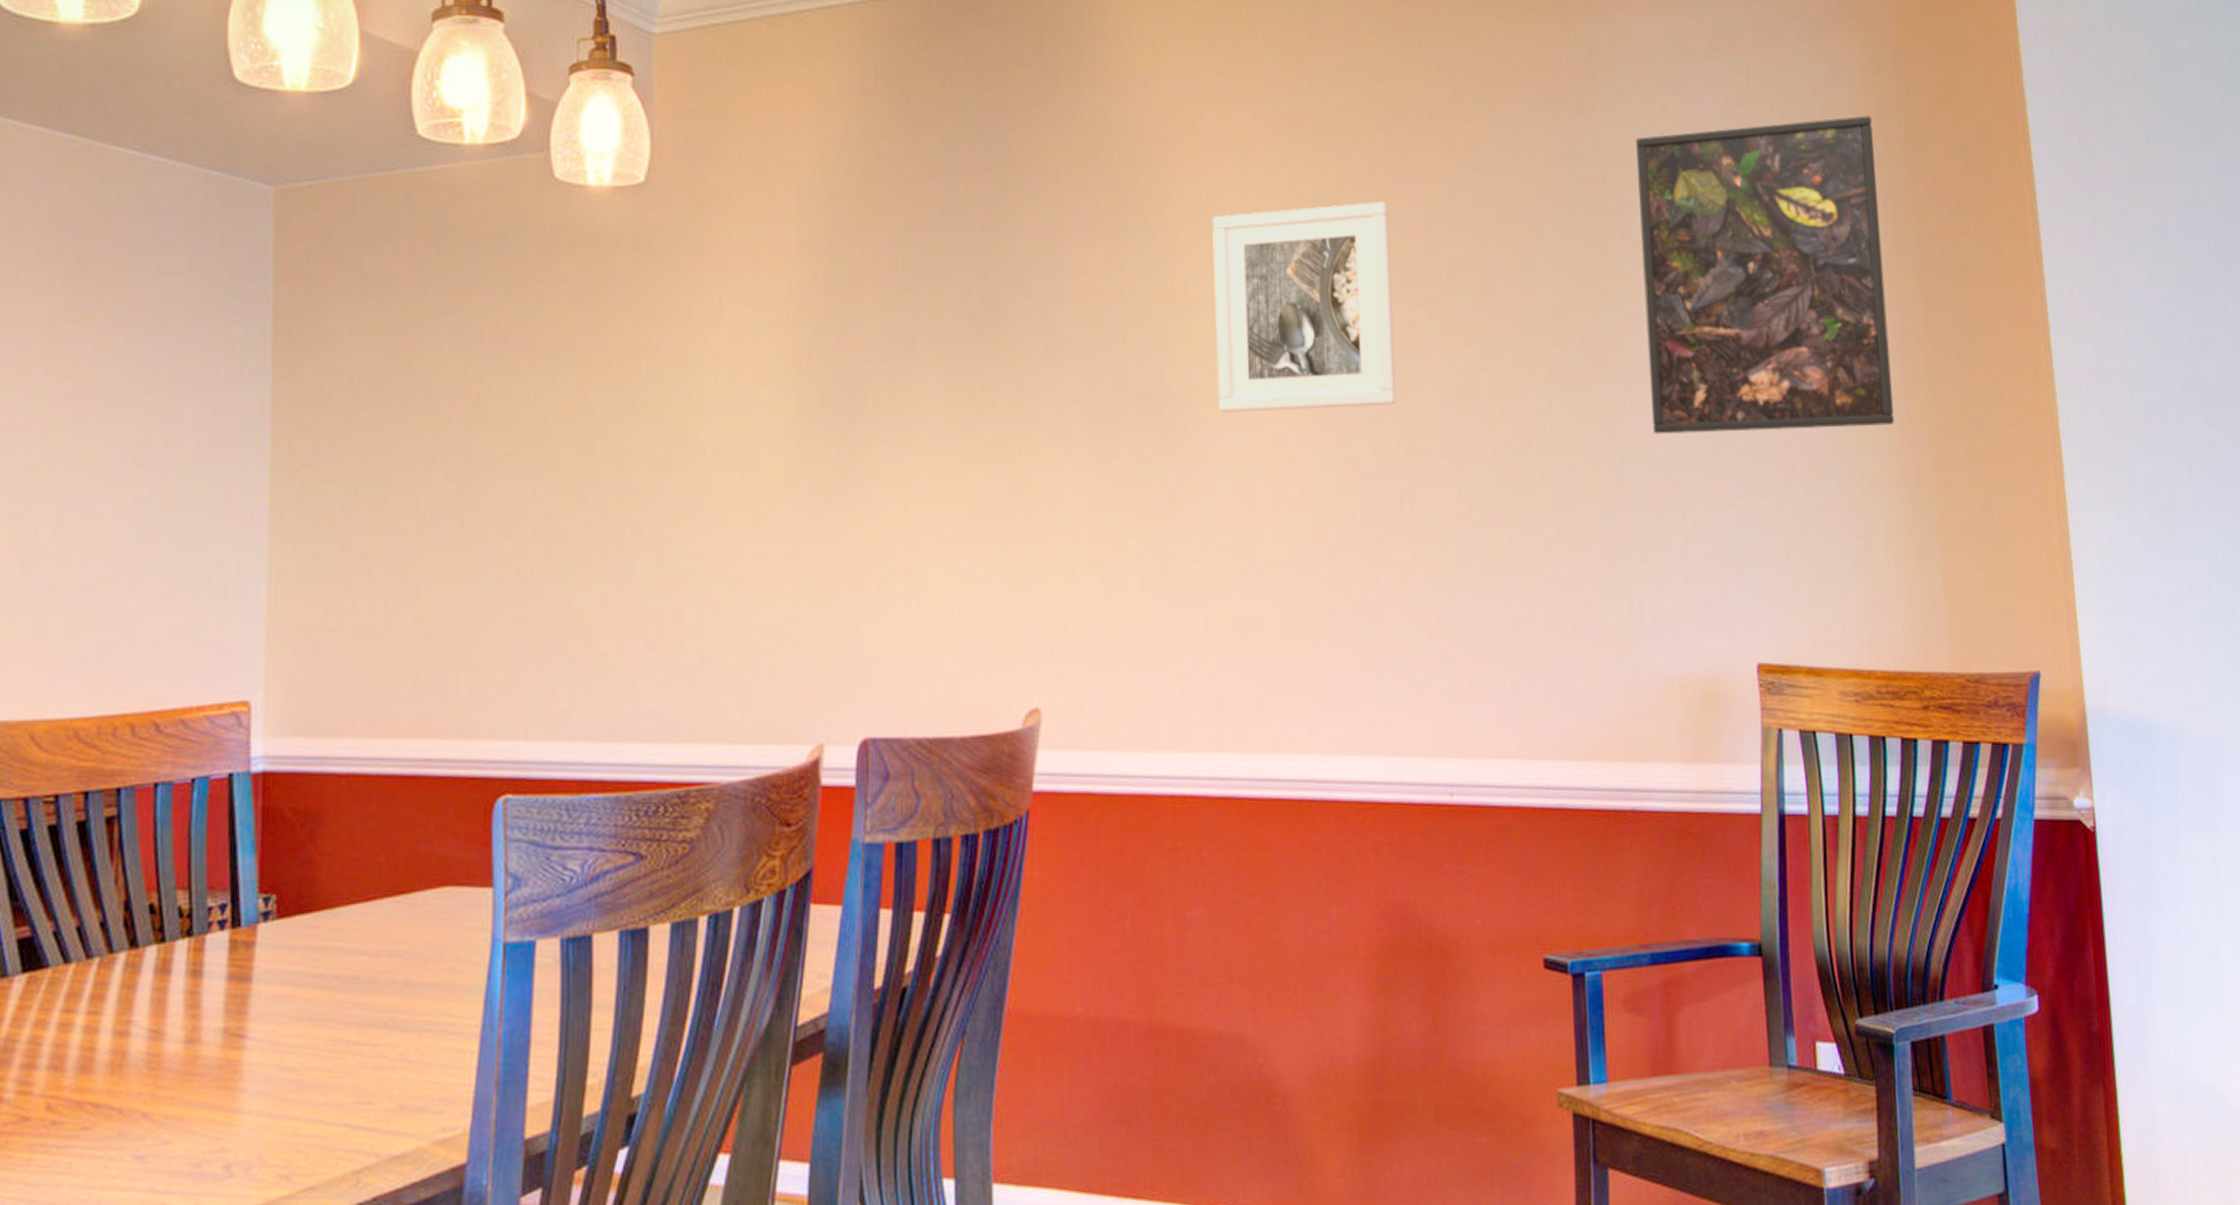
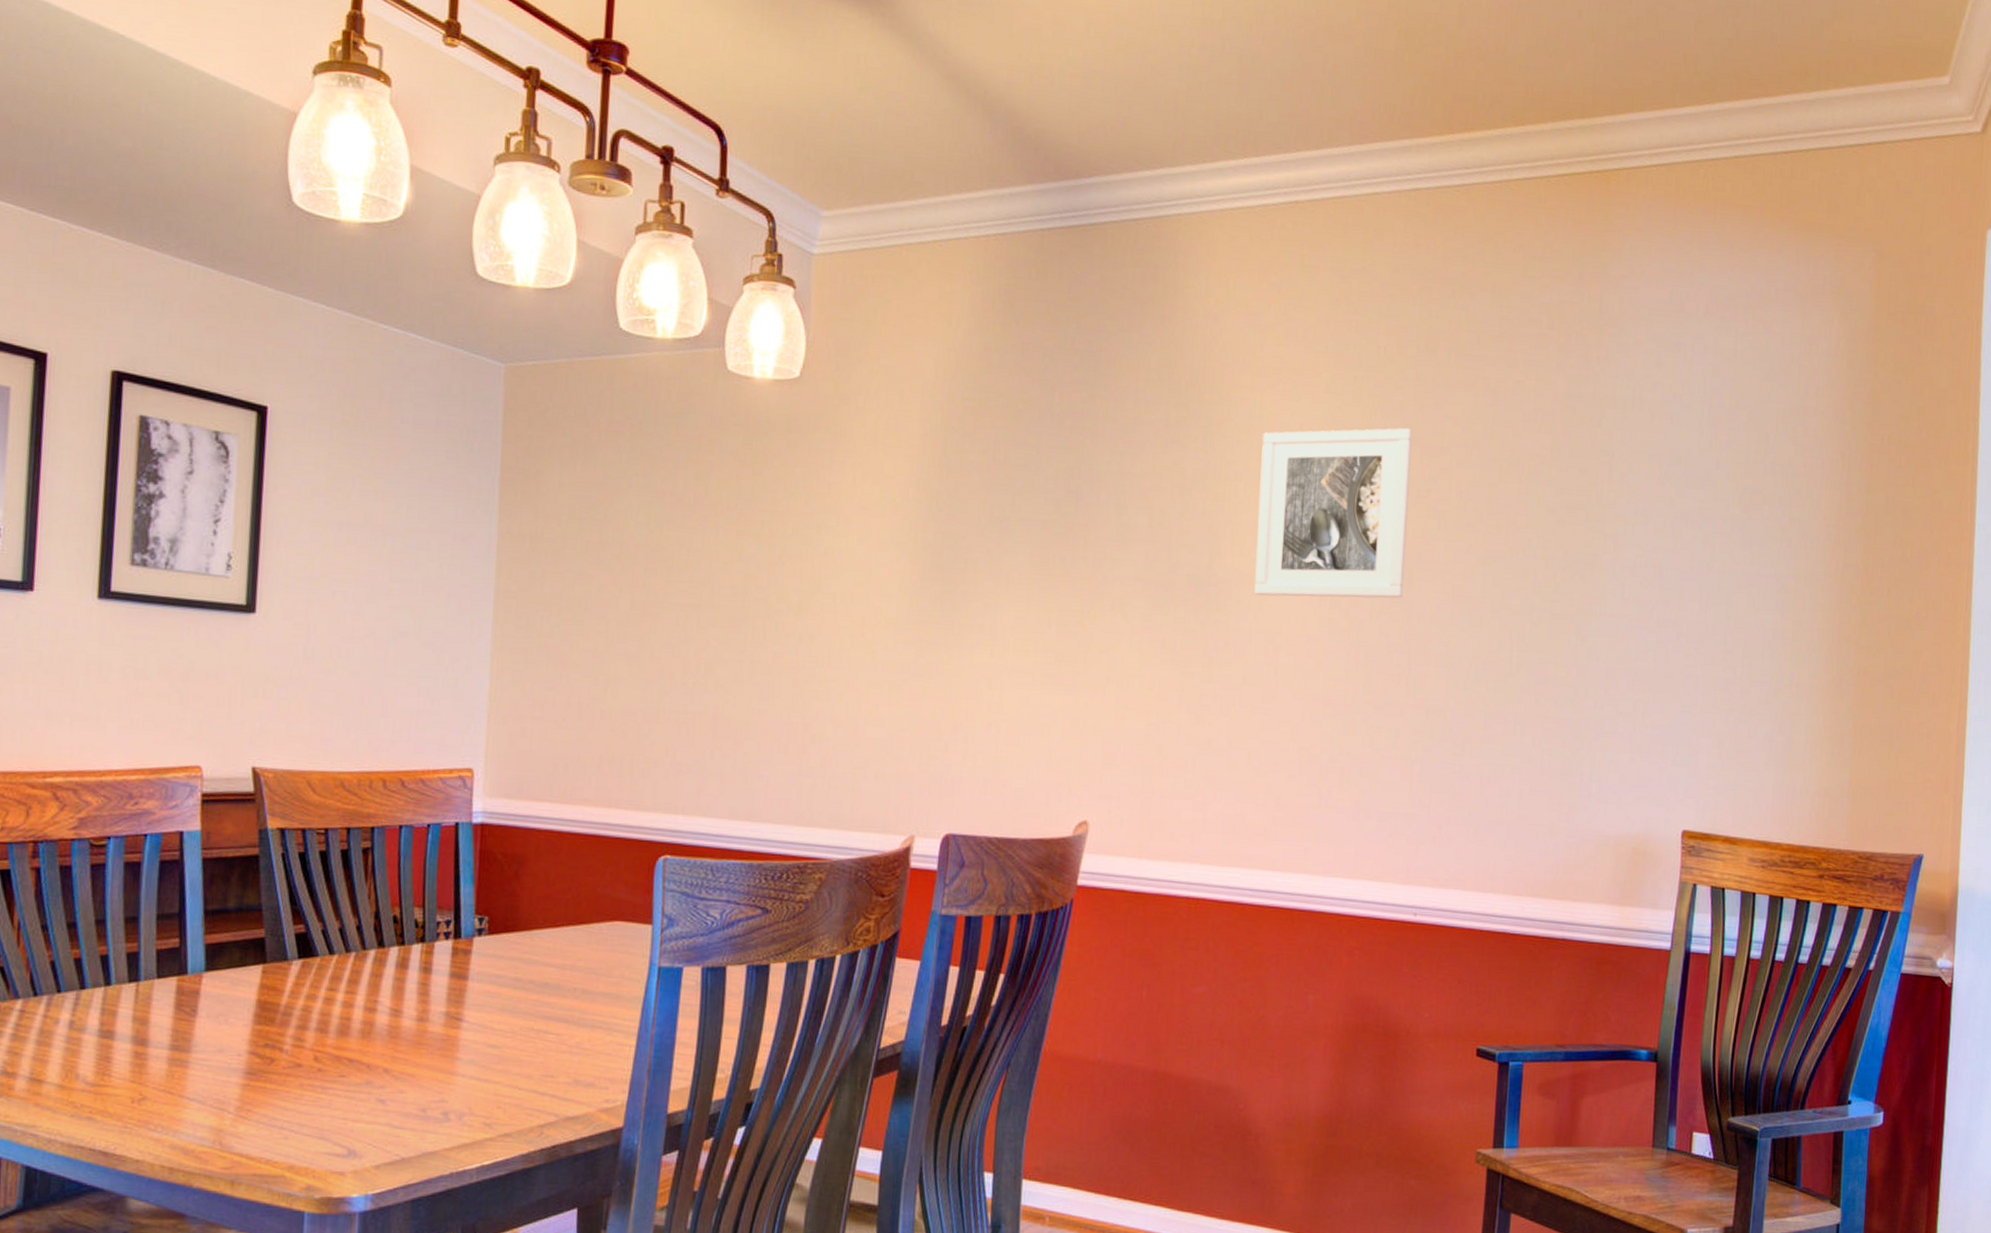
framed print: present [1636,115,1894,435] -> none [1617,378,1841,643]

